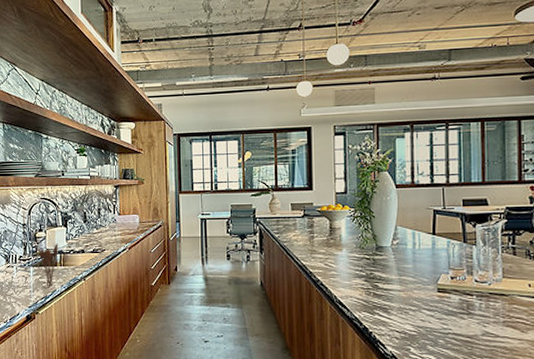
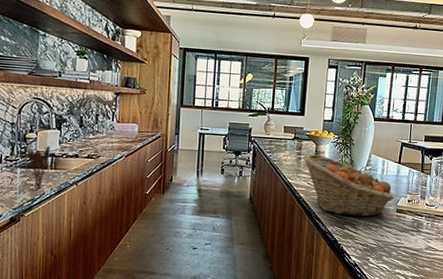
fruit basket: none [317,231,434,300] -> present [304,154,395,217]

